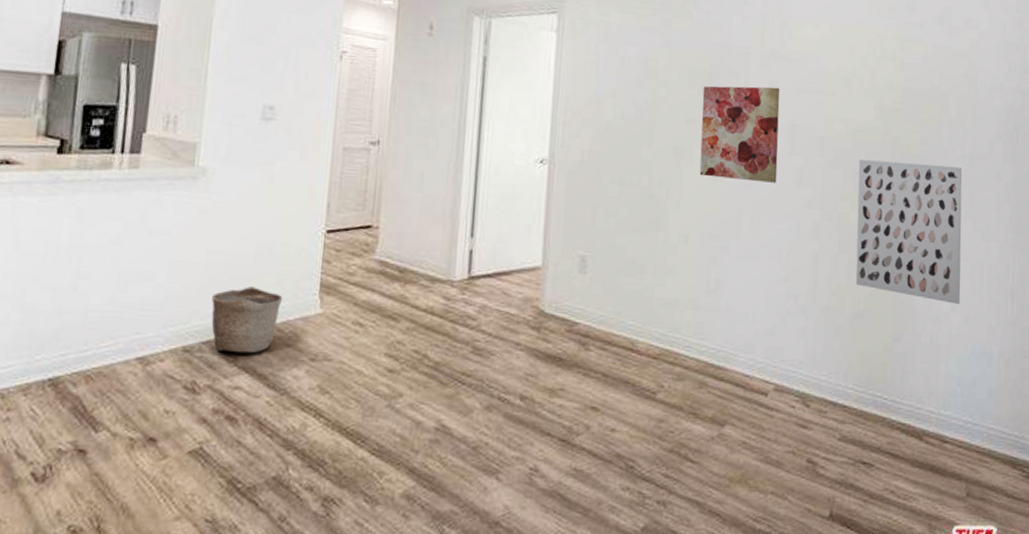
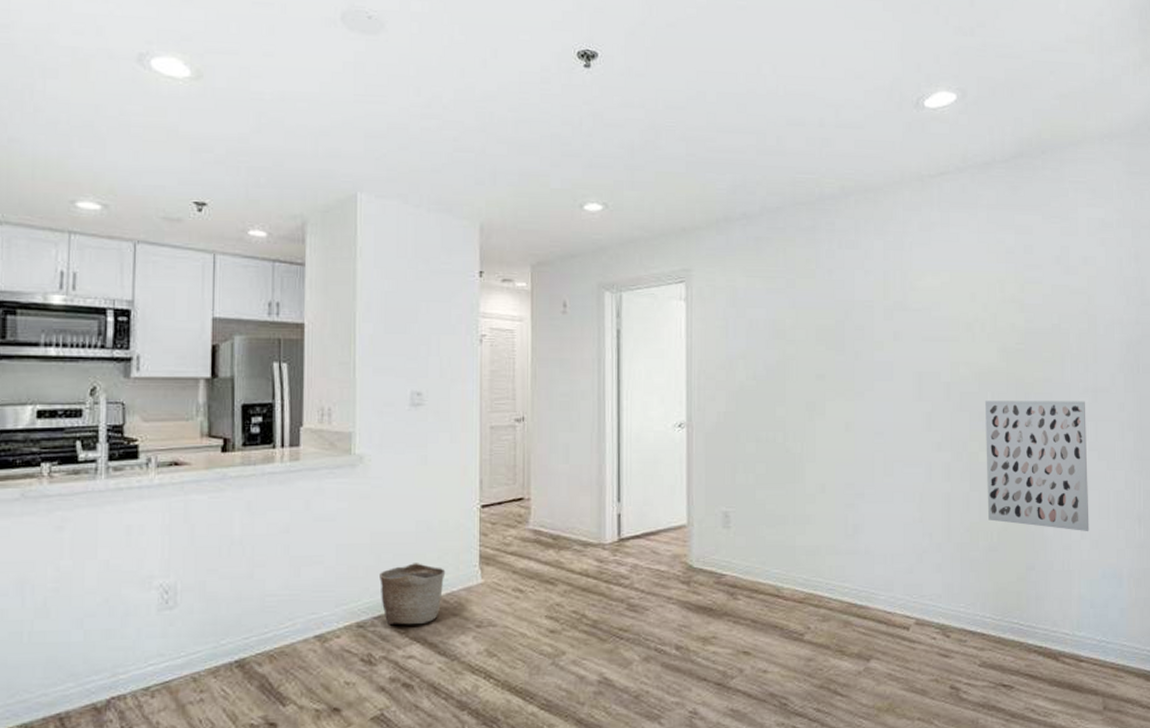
wall art: present [699,86,780,183] -> none [830,337,907,429]

